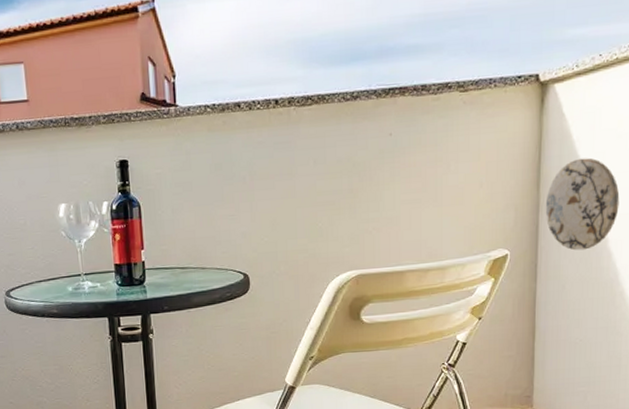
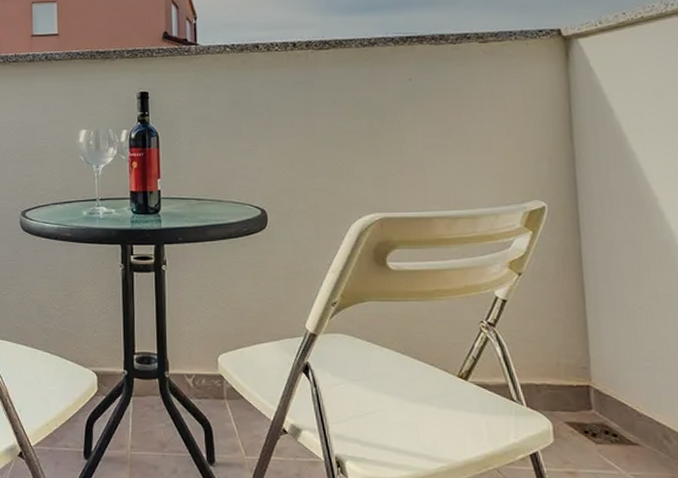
decorative plate: present [545,157,620,251] -> none [581,112,665,207]

